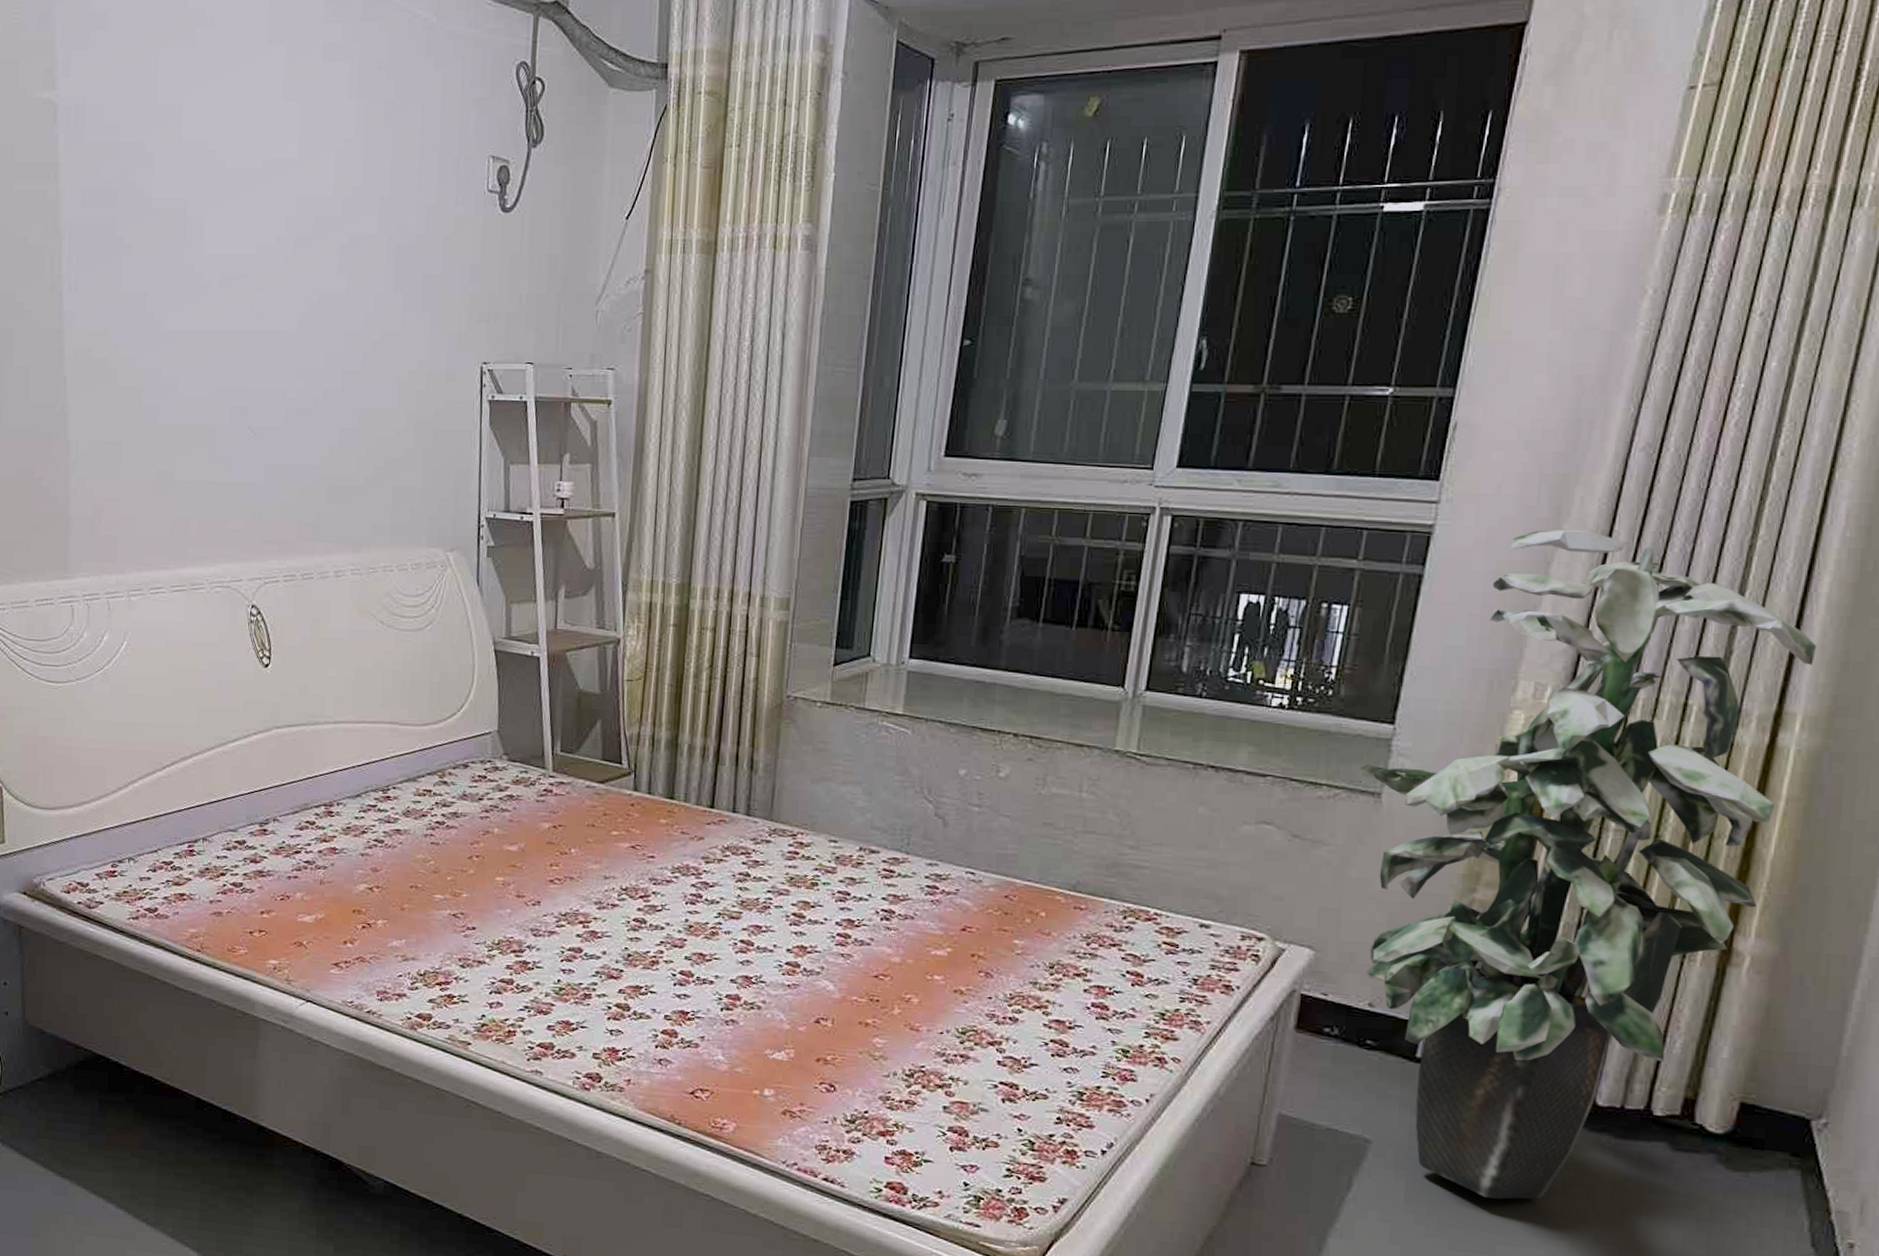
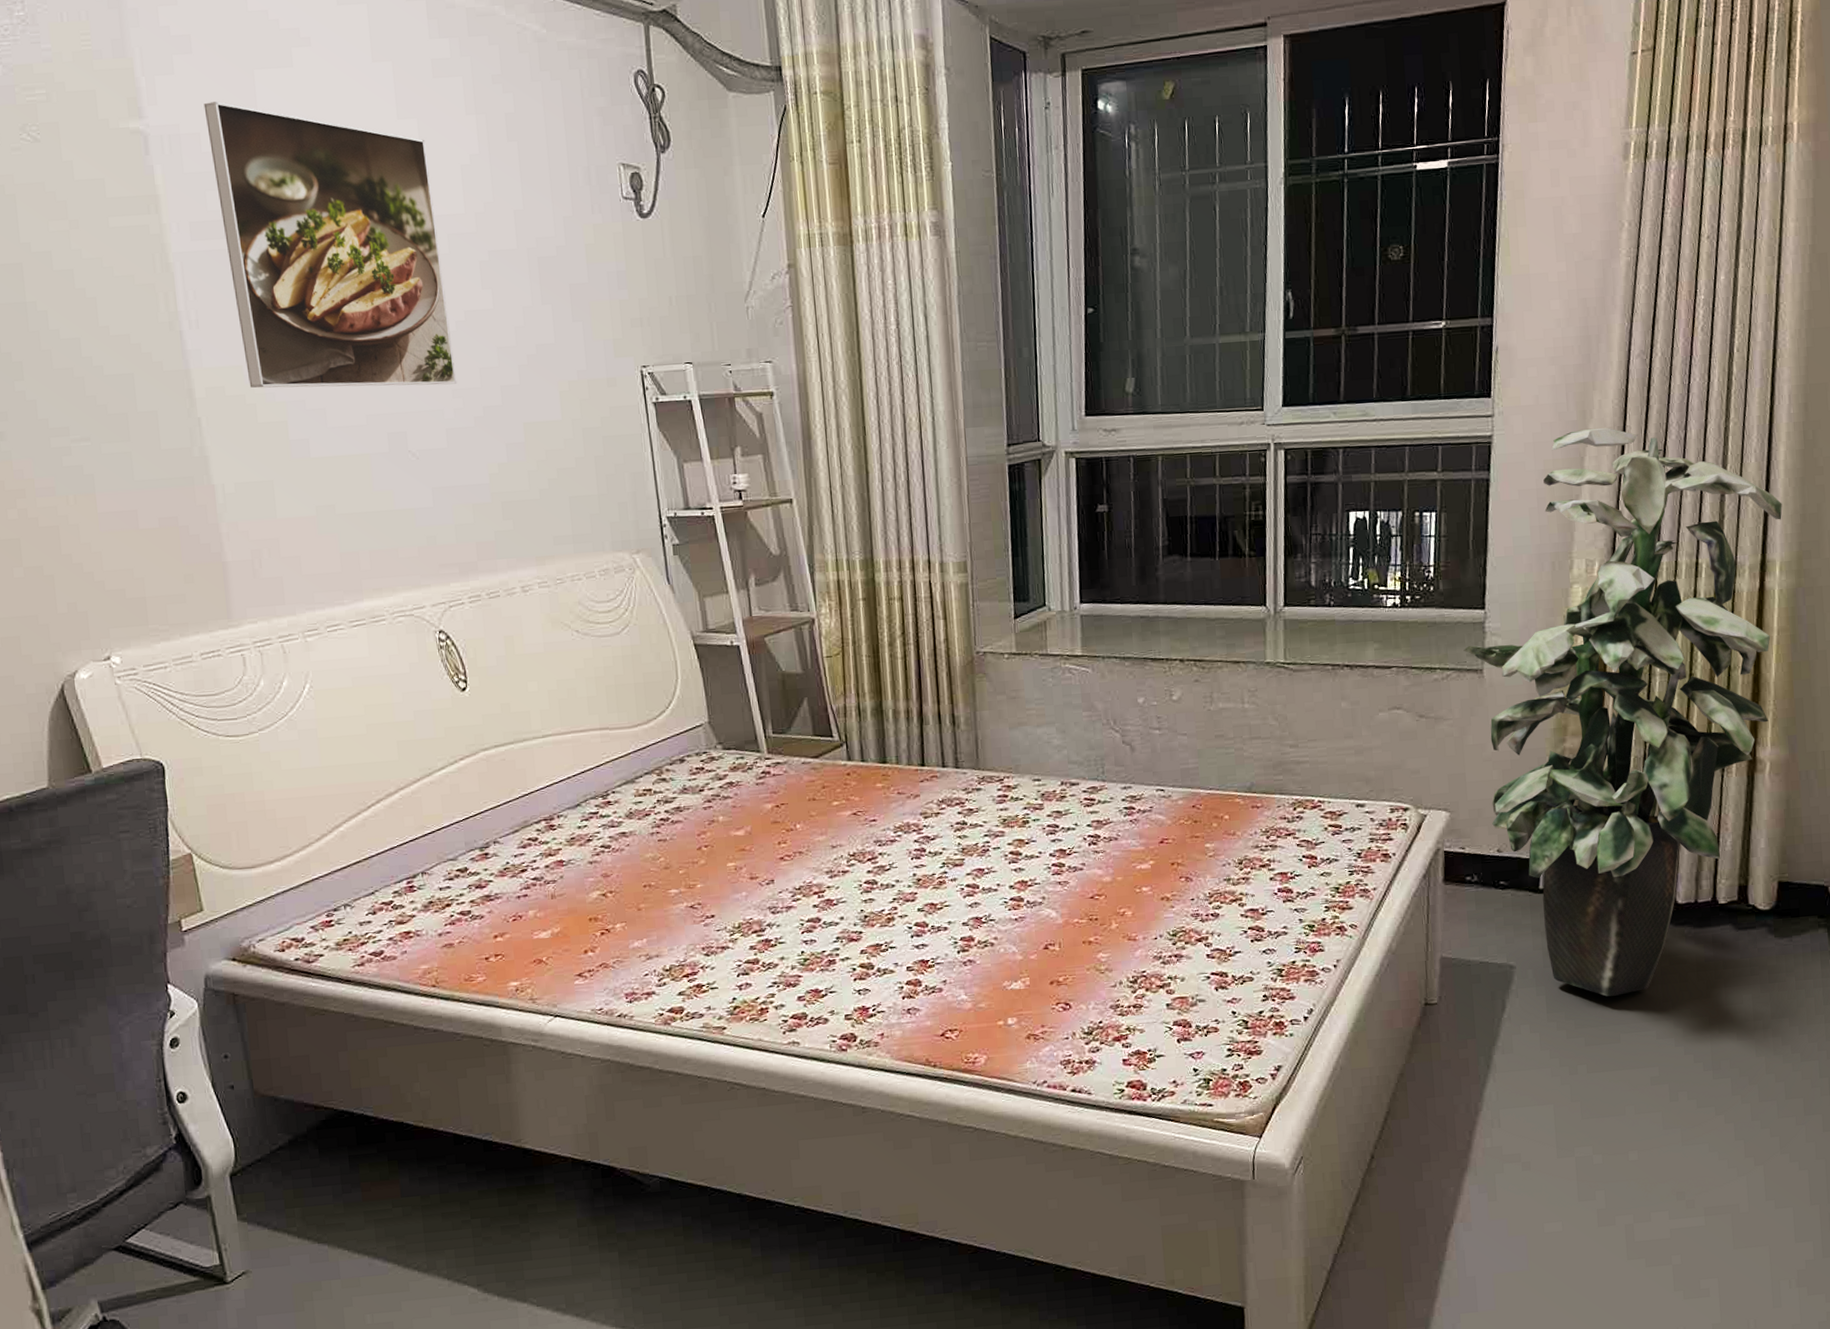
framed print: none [110,76,306,365] -> present [203,101,457,388]

